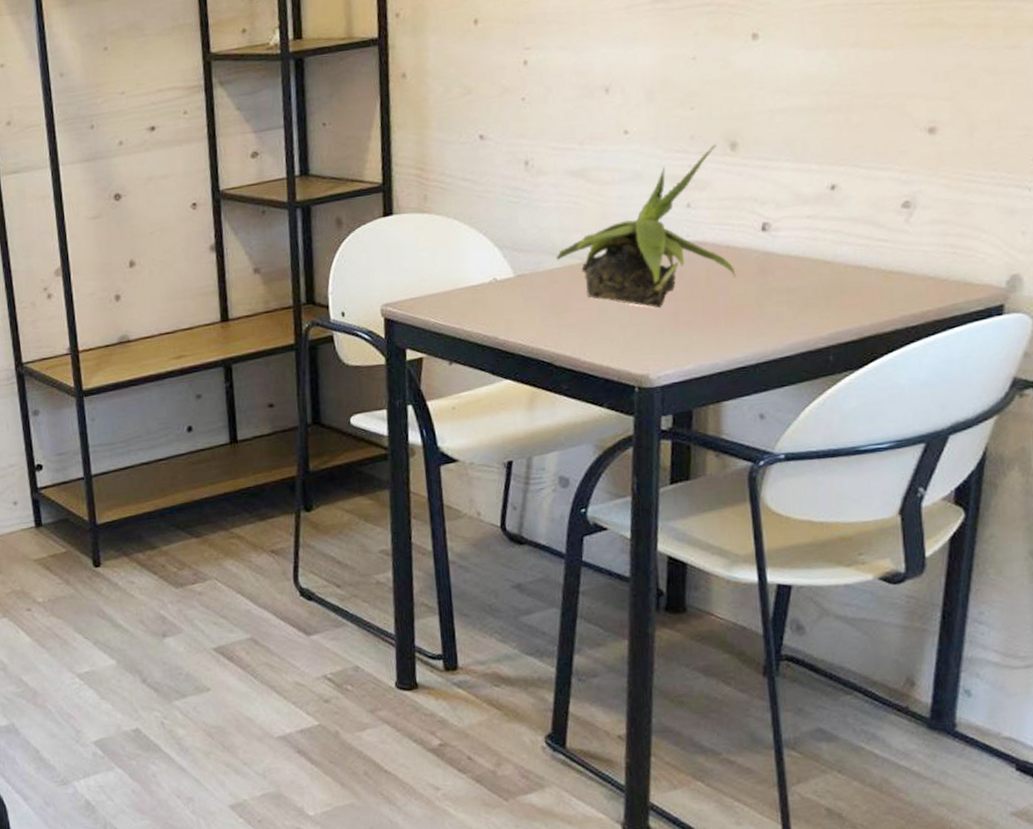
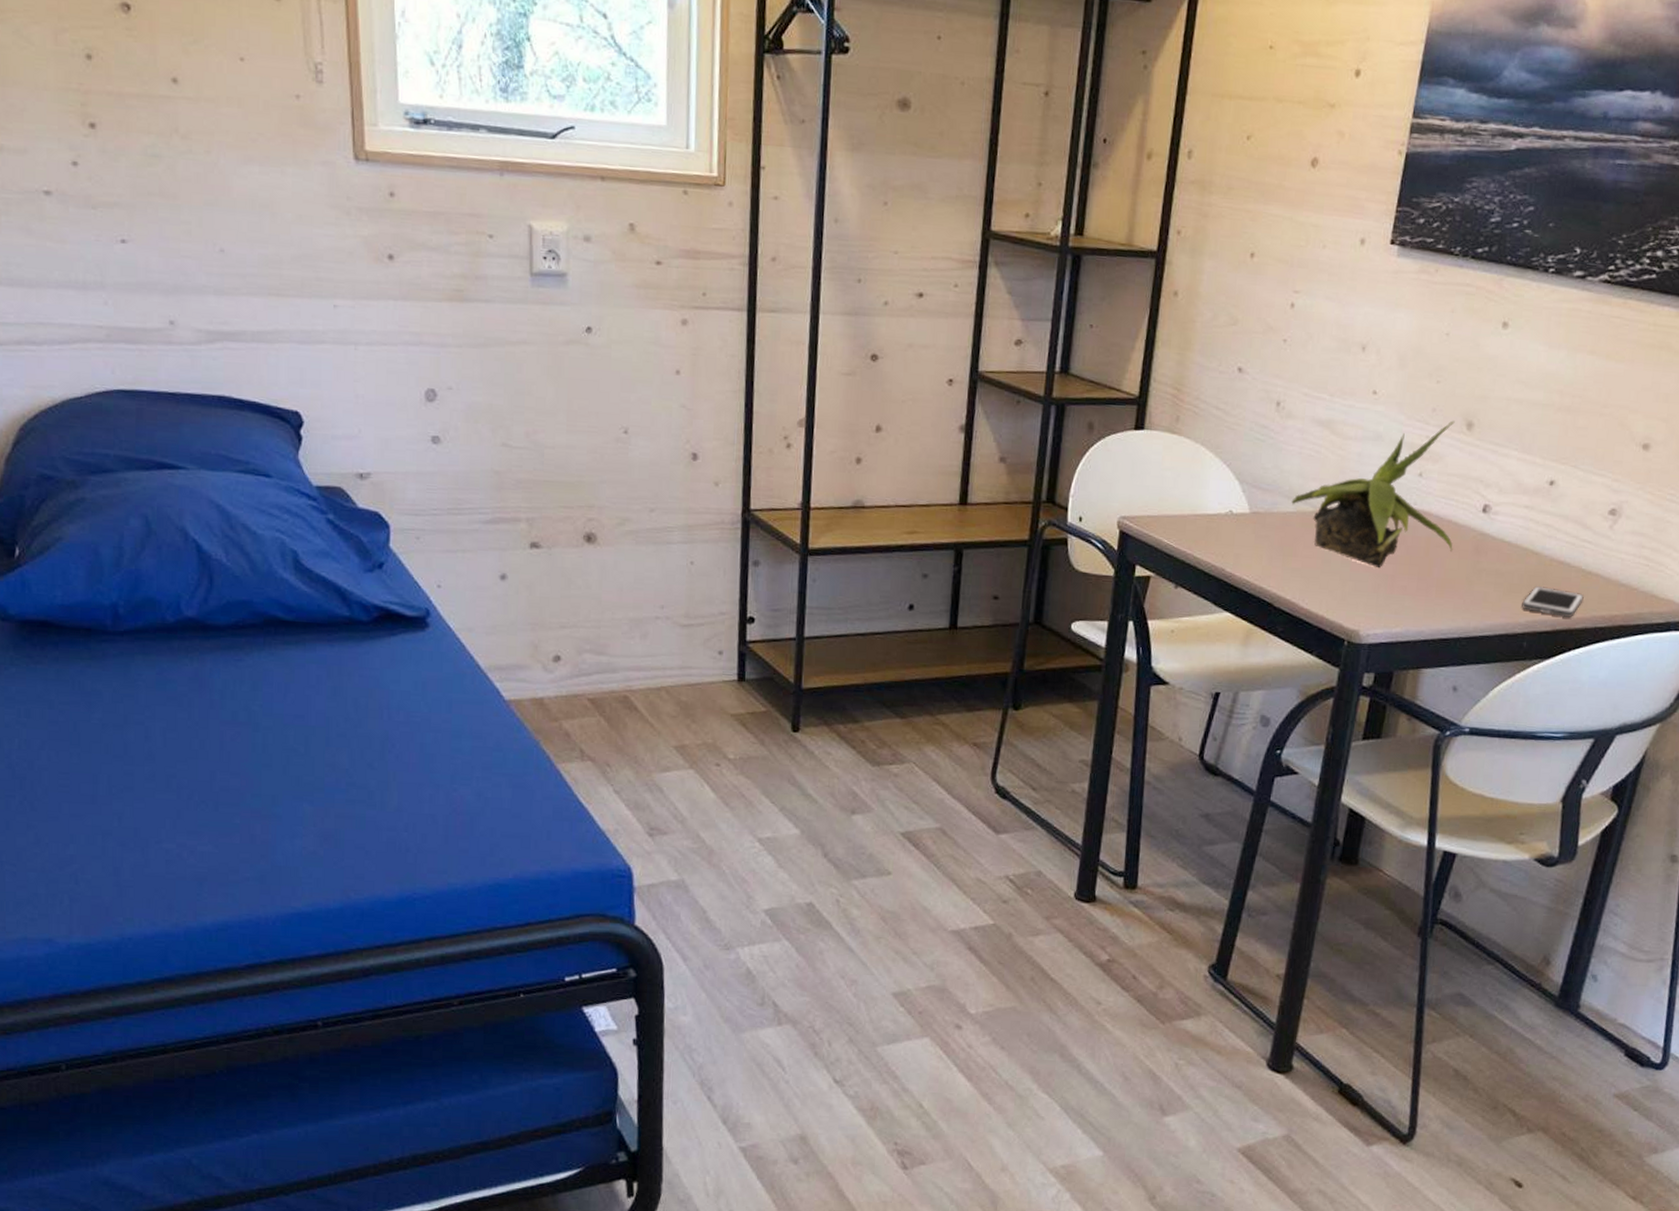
cell phone: none [821,294,889,323] -> present [1522,585,1584,617]

